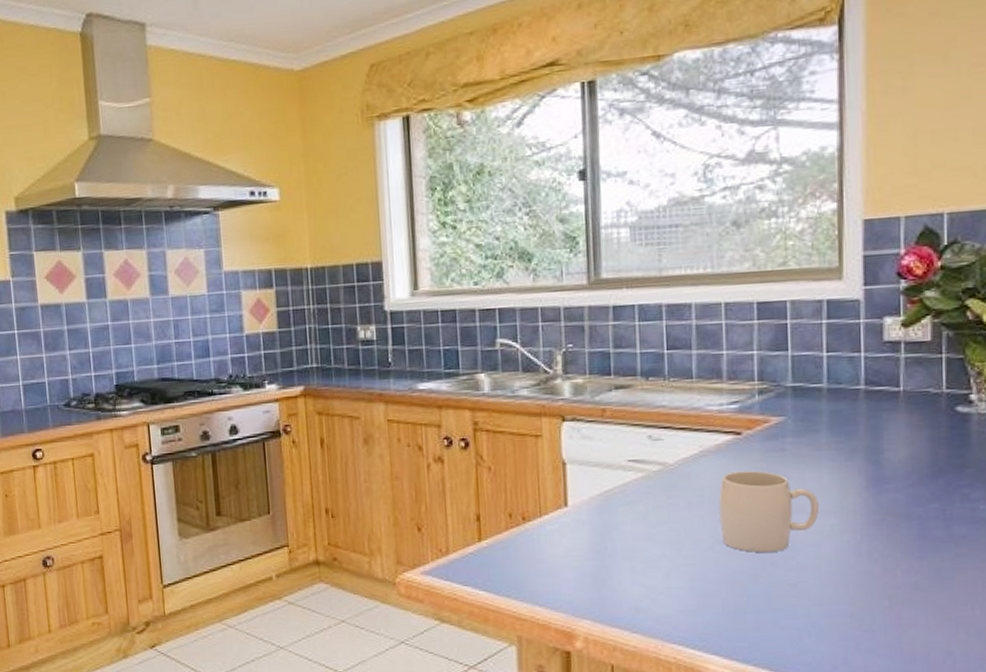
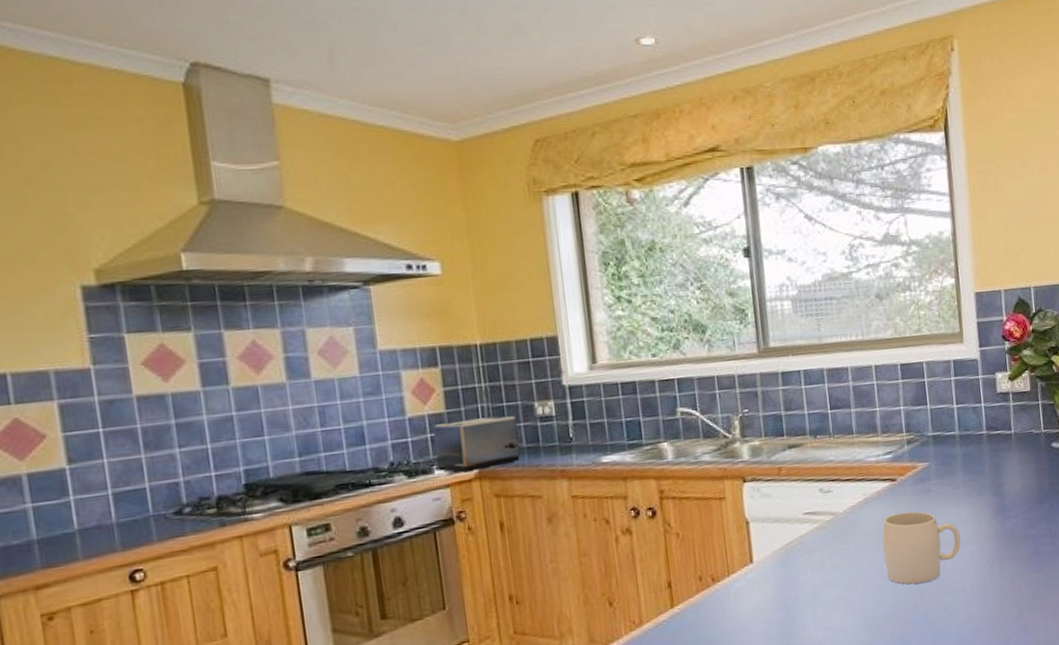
toaster: none [266,337,342,389] -> present [432,415,521,472]

